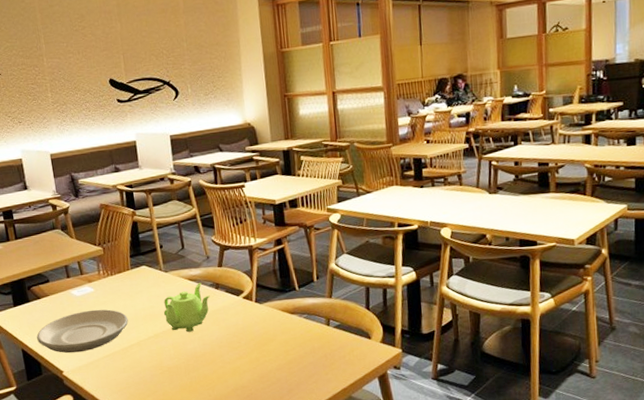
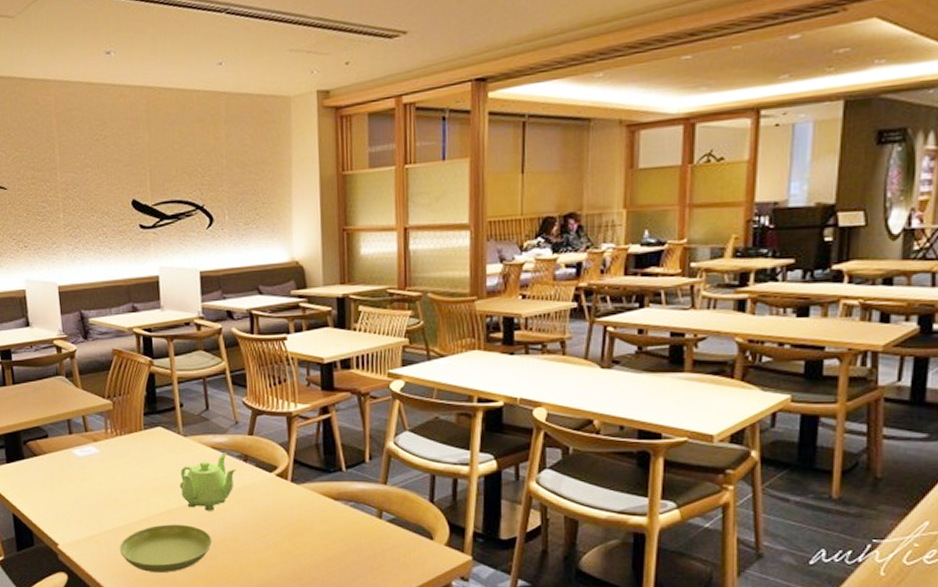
plate: present [36,309,129,353] -> none [30,474,137,524]
saucer: none [116,345,194,388] -> present [119,524,213,573]

